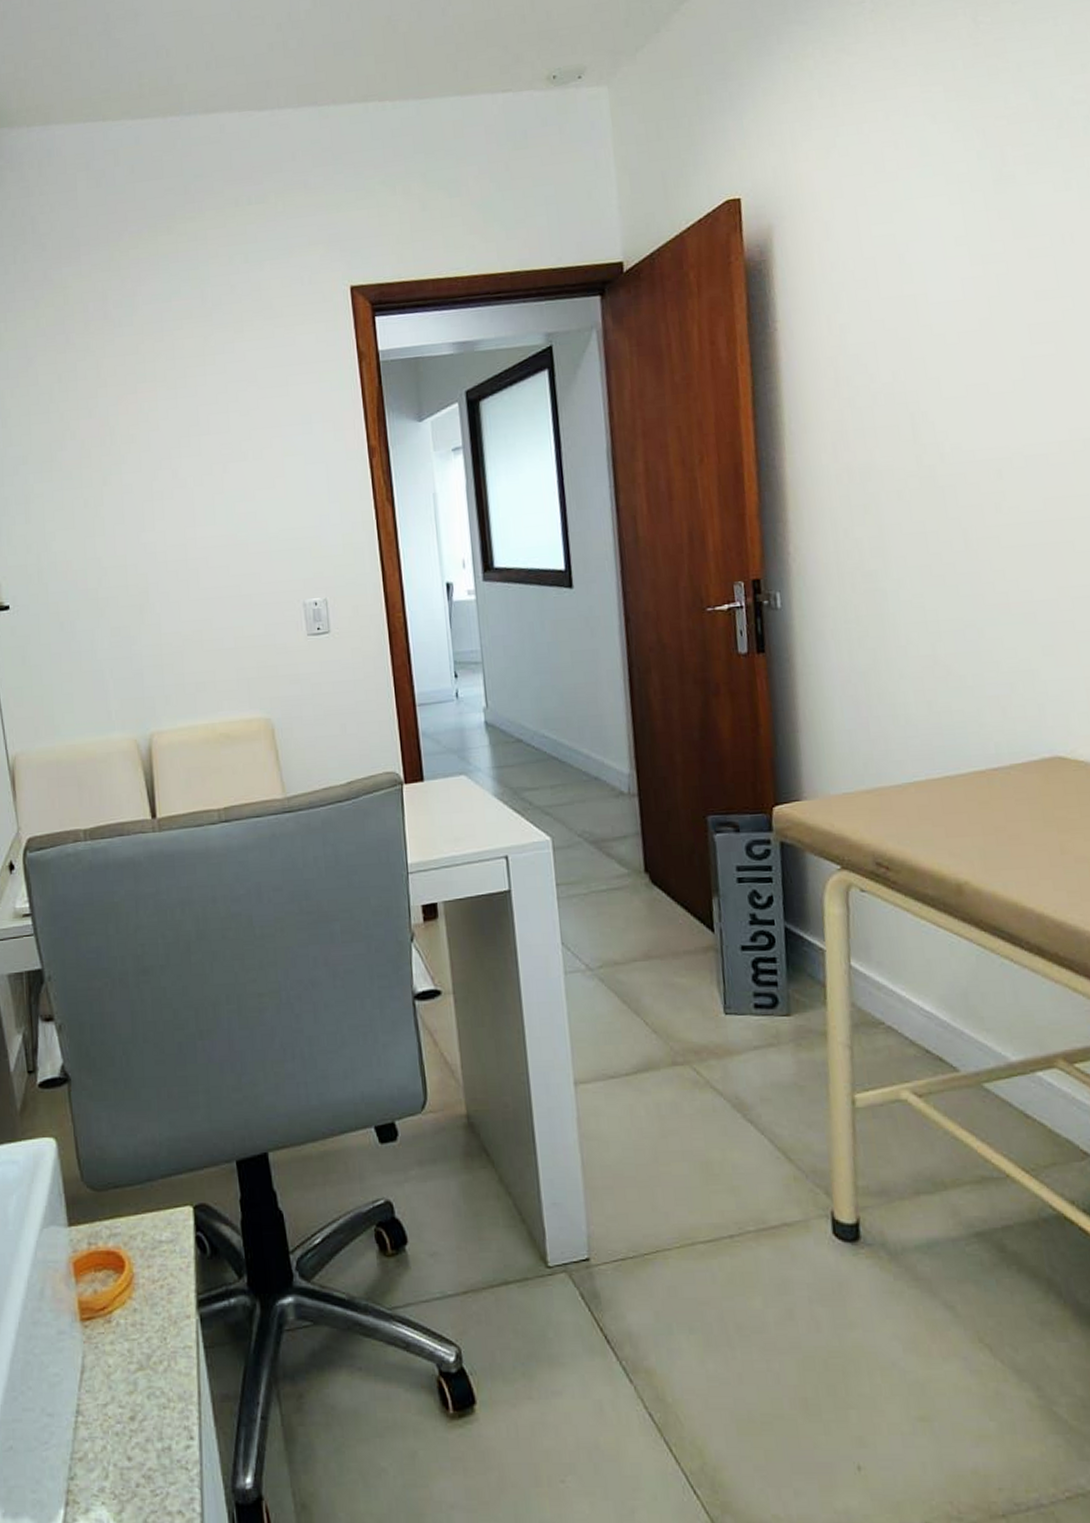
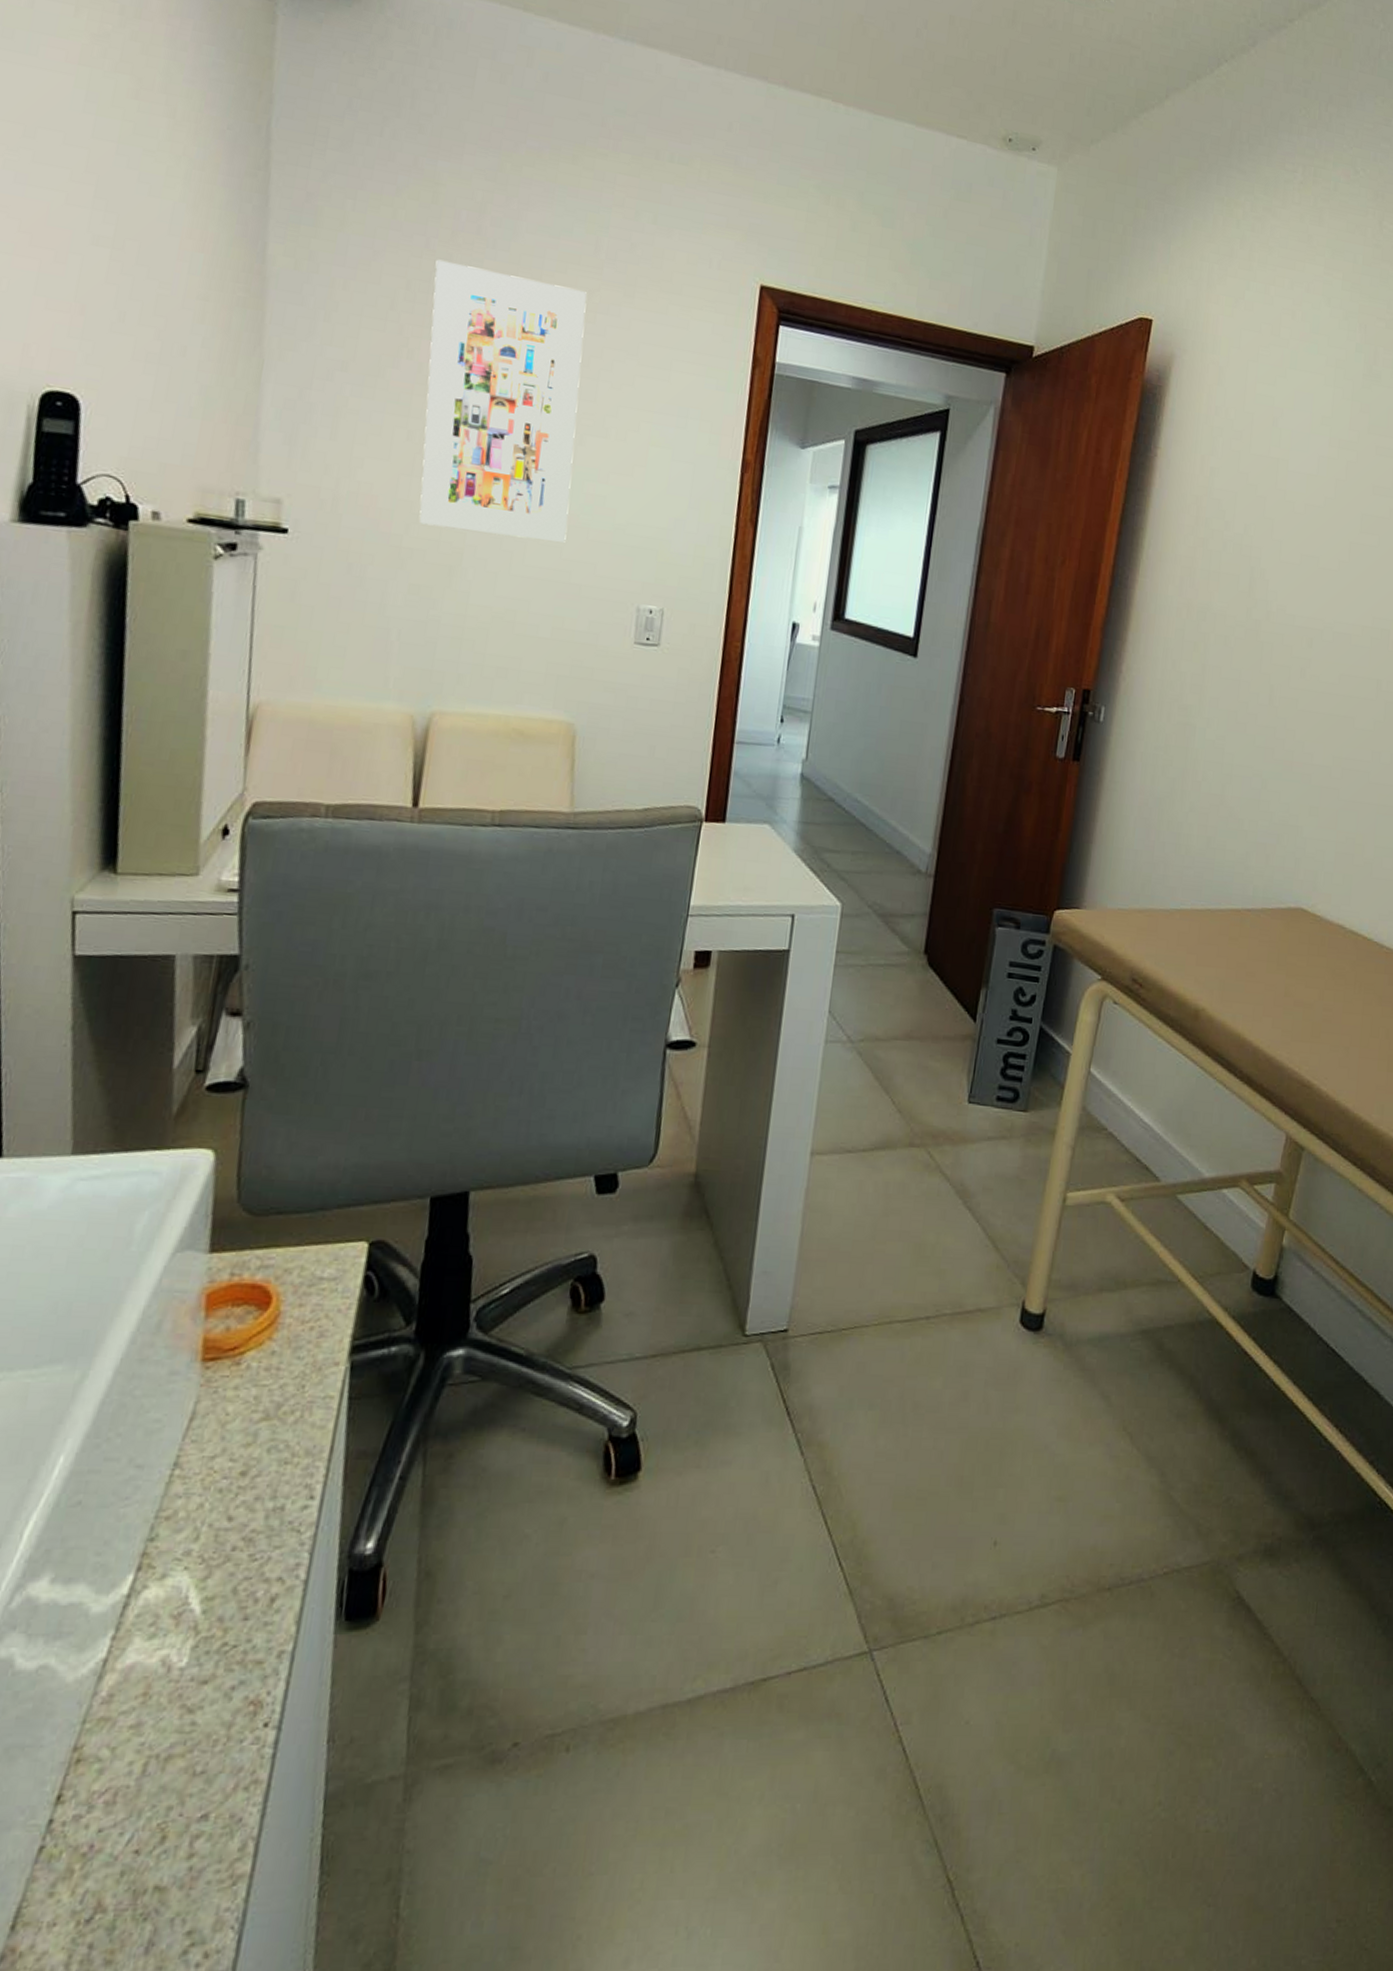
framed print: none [77,340,230,575] -> present [418,259,587,543]

